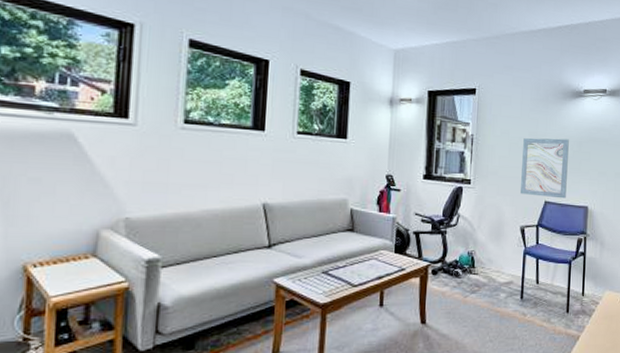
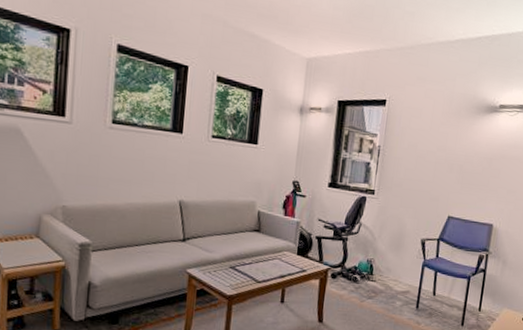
wall art: present [520,138,569,199] -> none [424,152,479,215]

